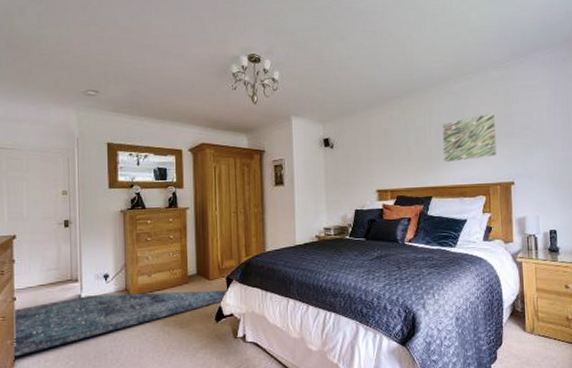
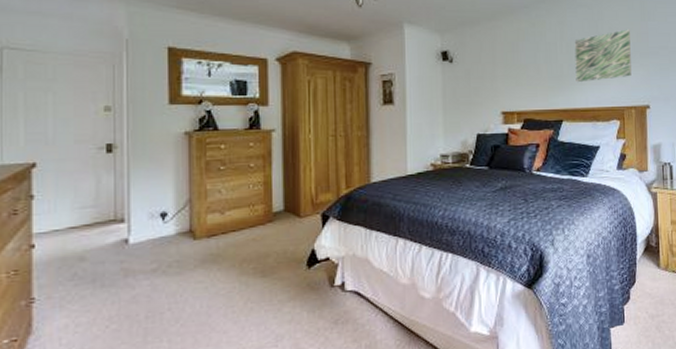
rug: present [10,290,228,359] -> none [25,229,324,325]

